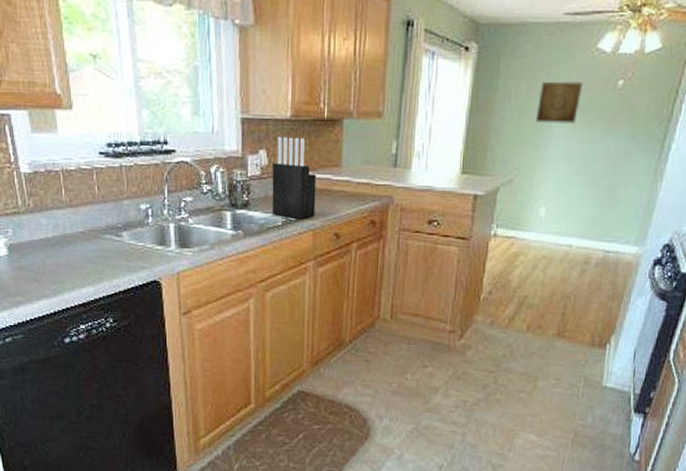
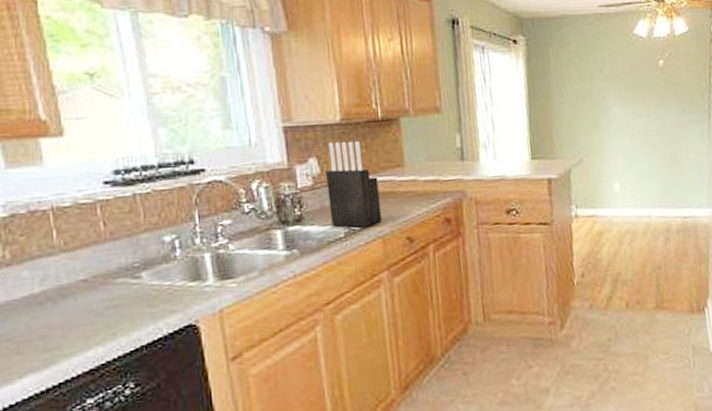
wall art: present [535,81,583,124] -> none [591,64,630,104]

